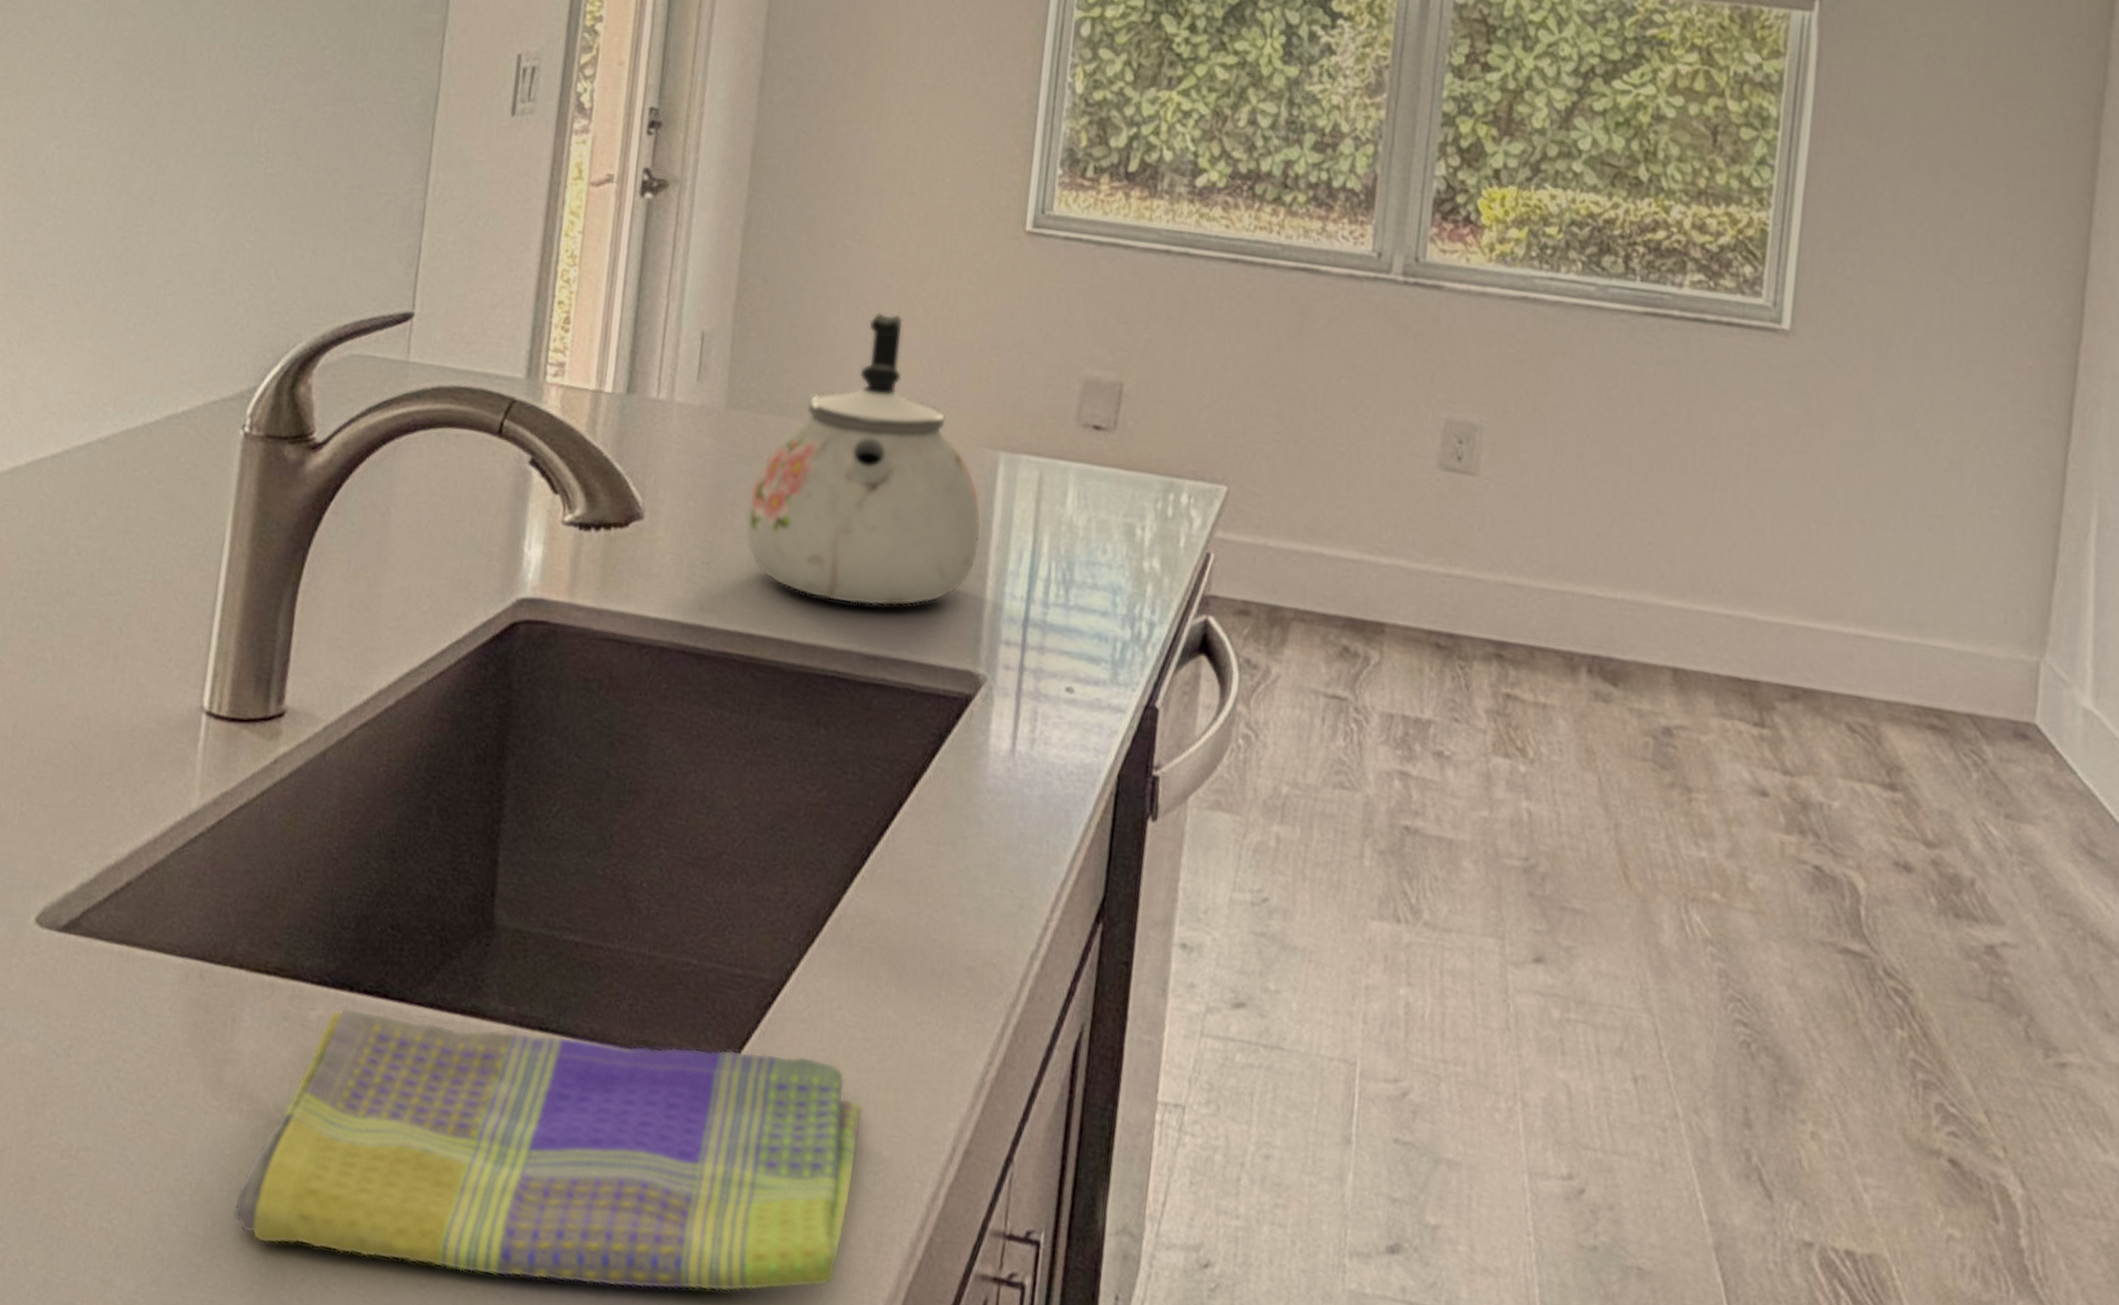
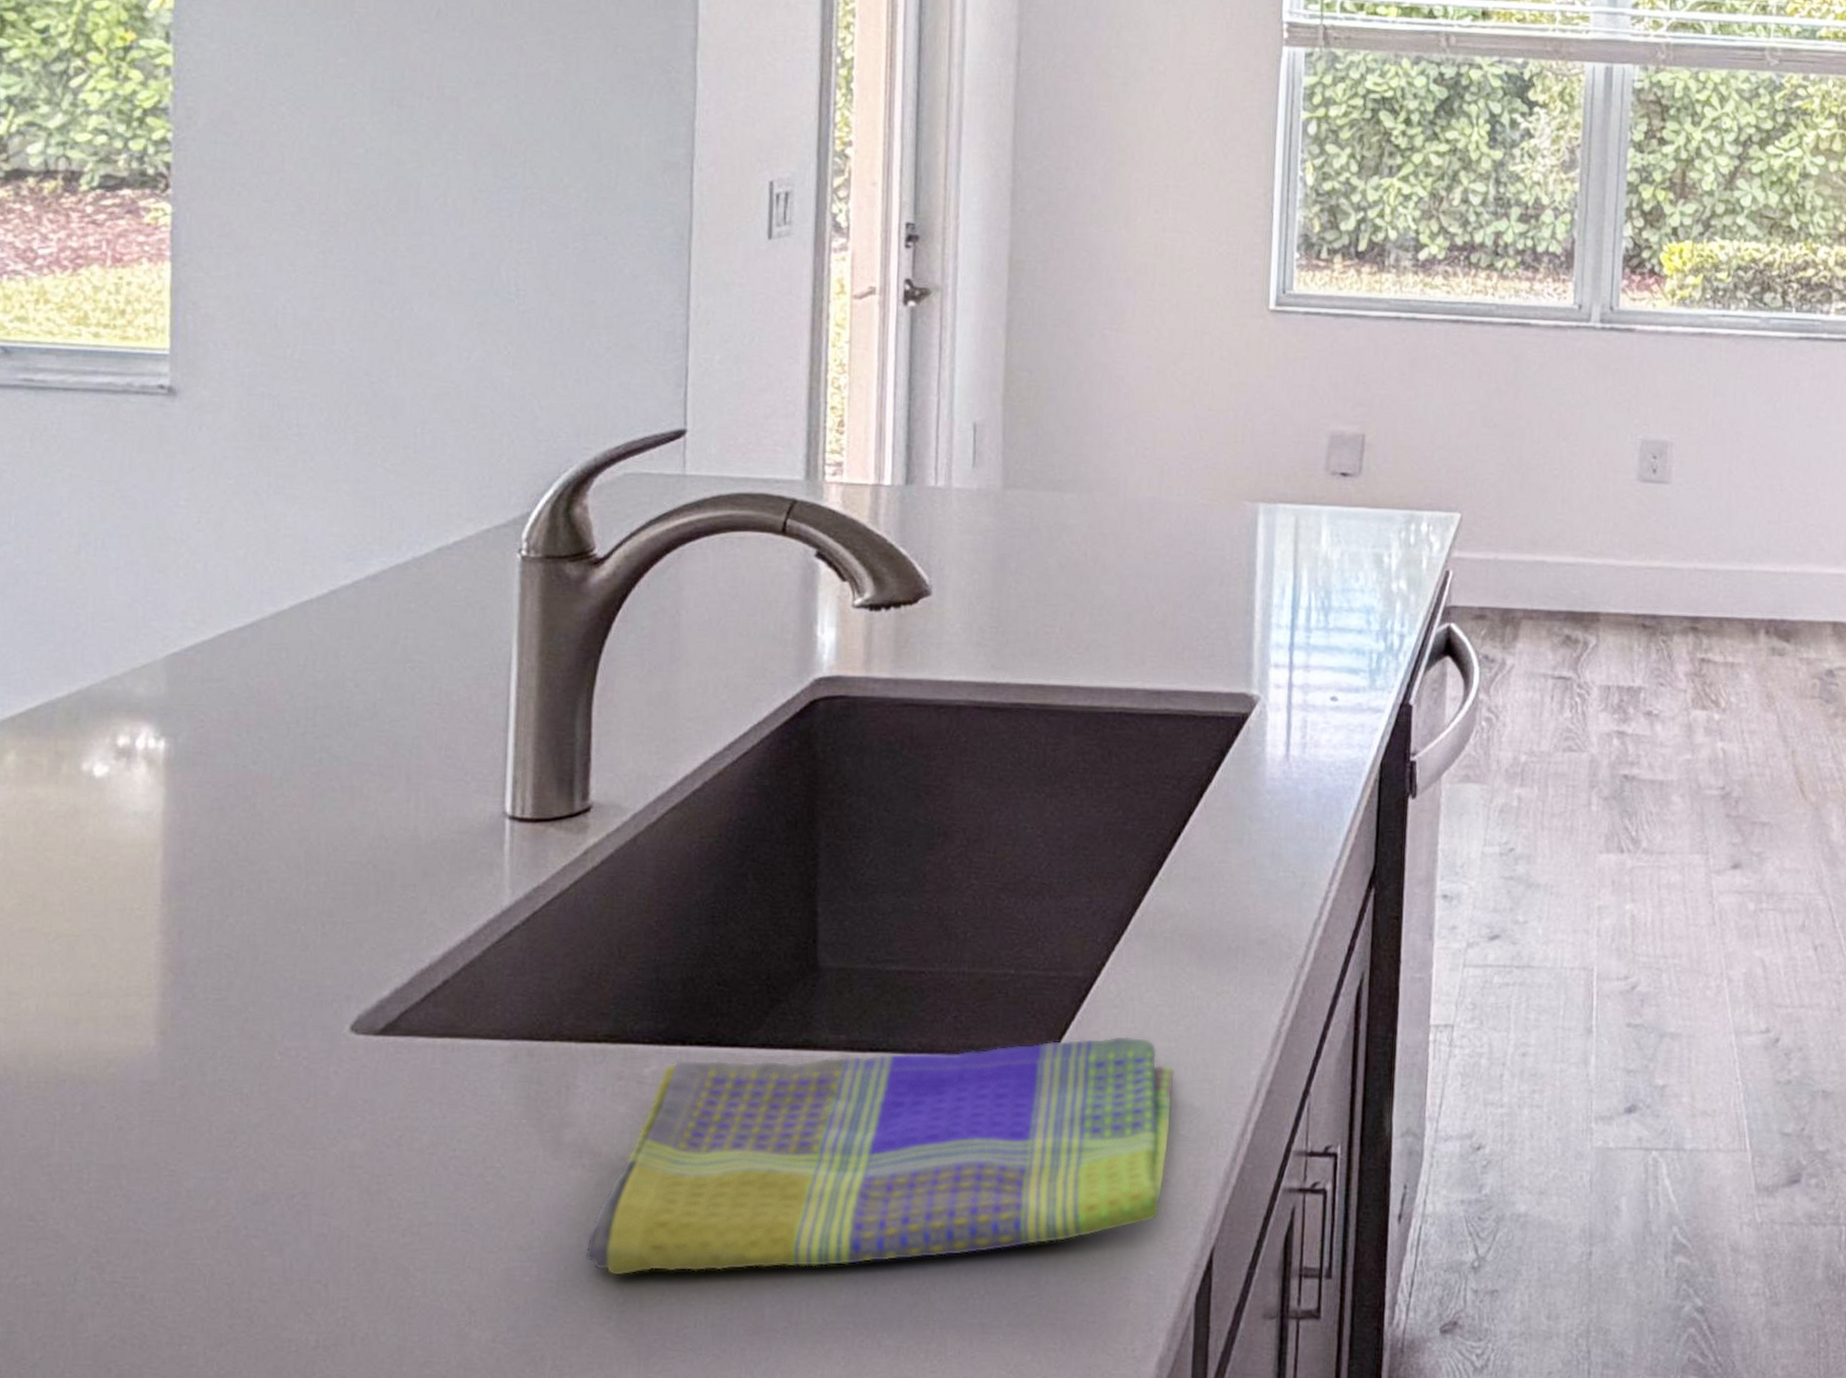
kettle: present [745,313,982,606] -> none [1028,392,1247,648]

